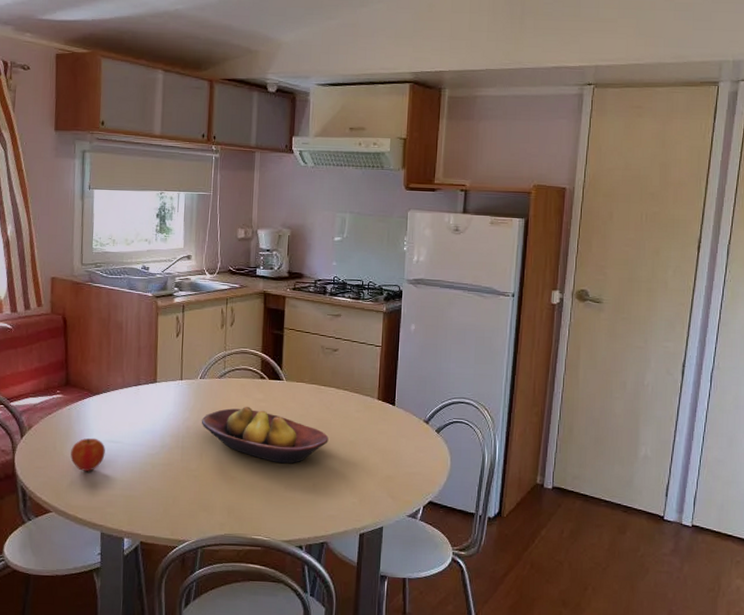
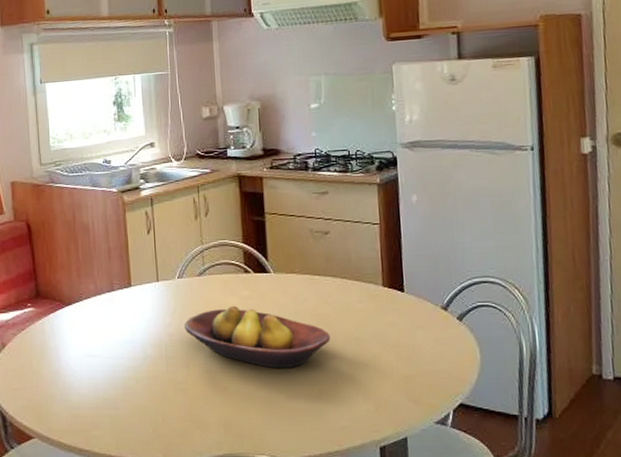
apple: present [70,438,105,471] -> none [48,353,84,391]

